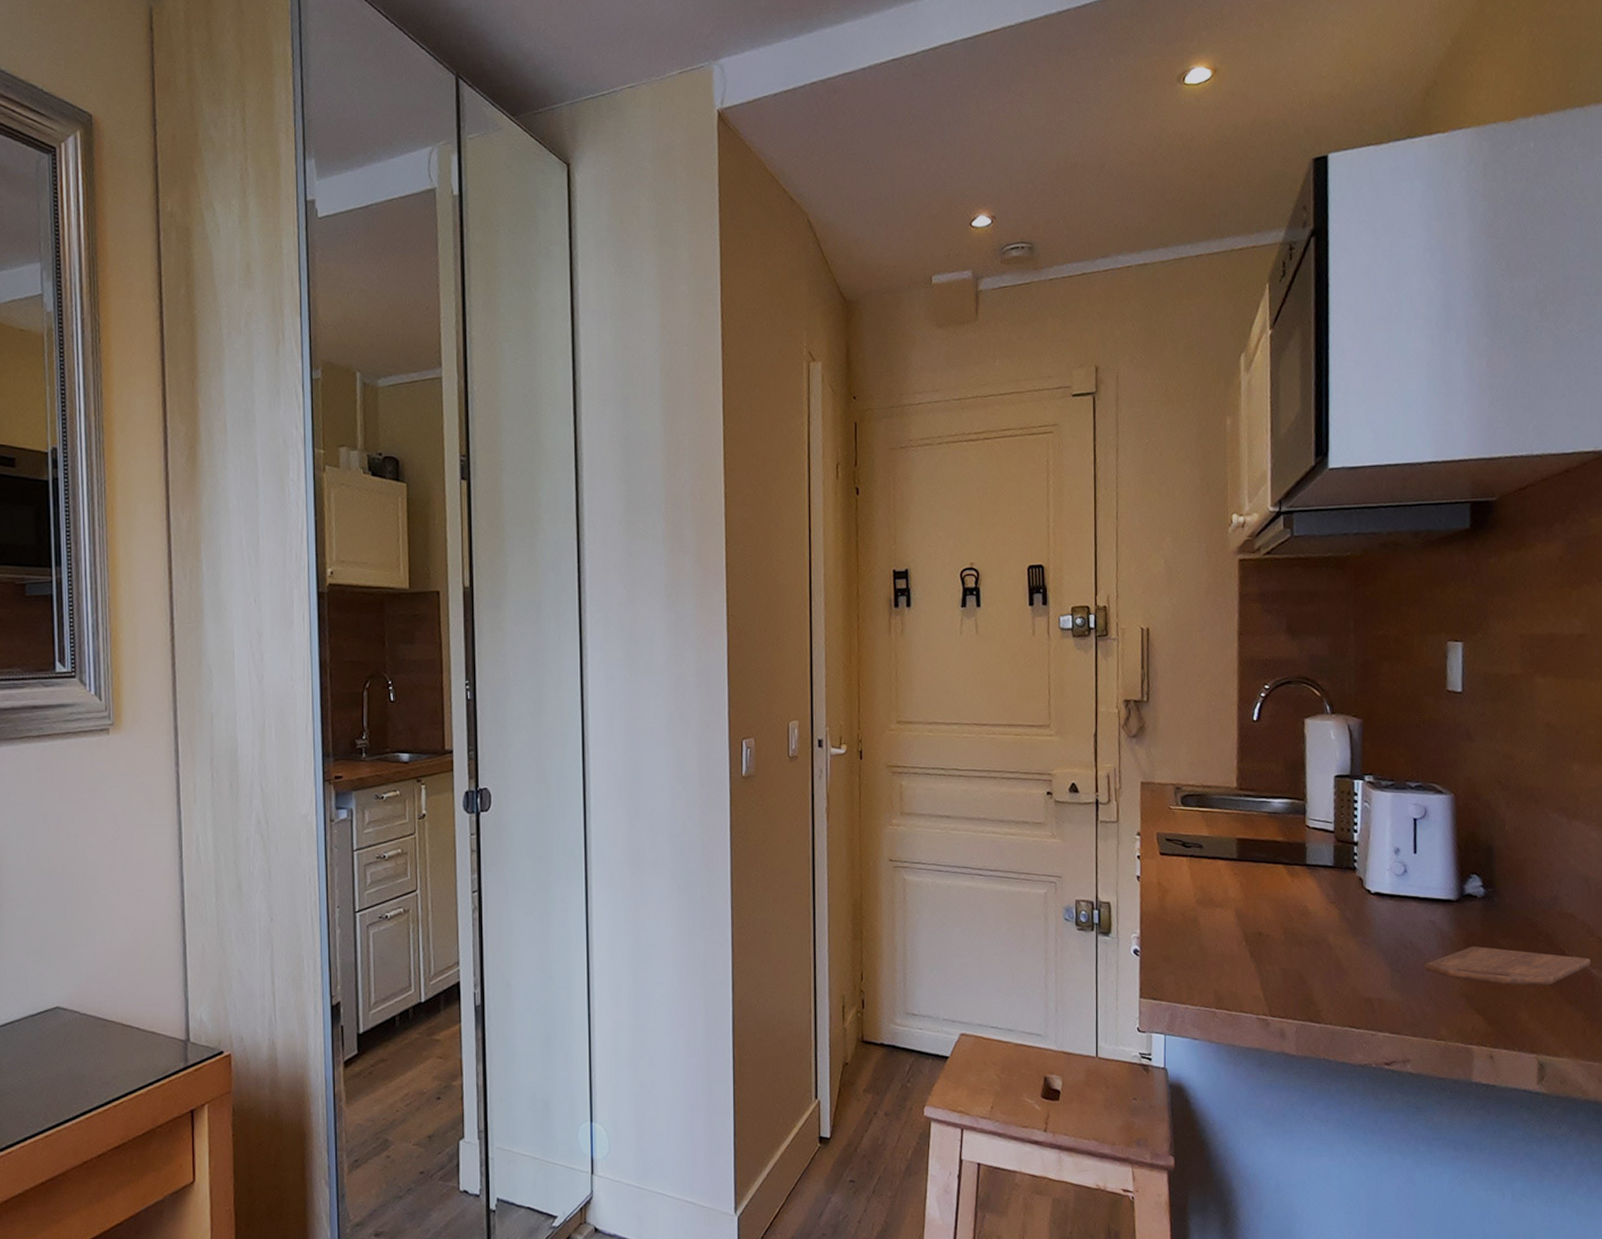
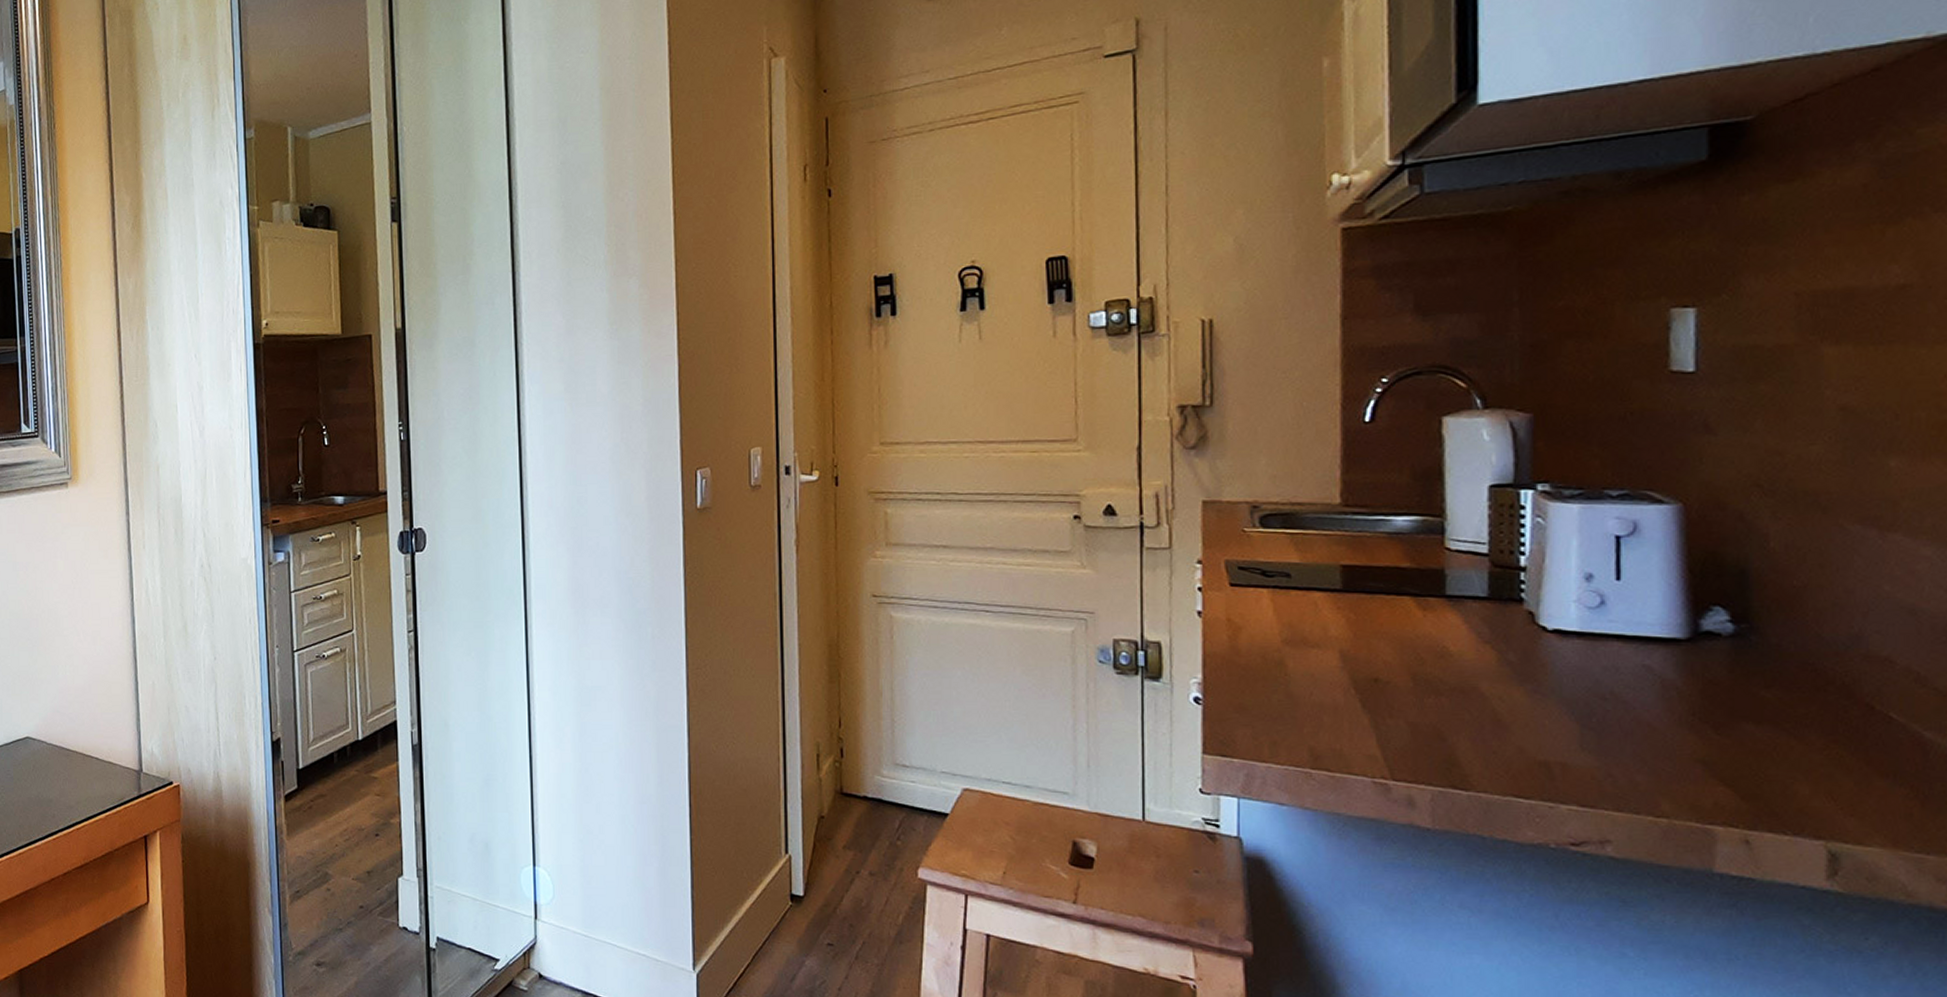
cutting board: present [1425,946,1590,986] -> none [1635,699,1920,752]

